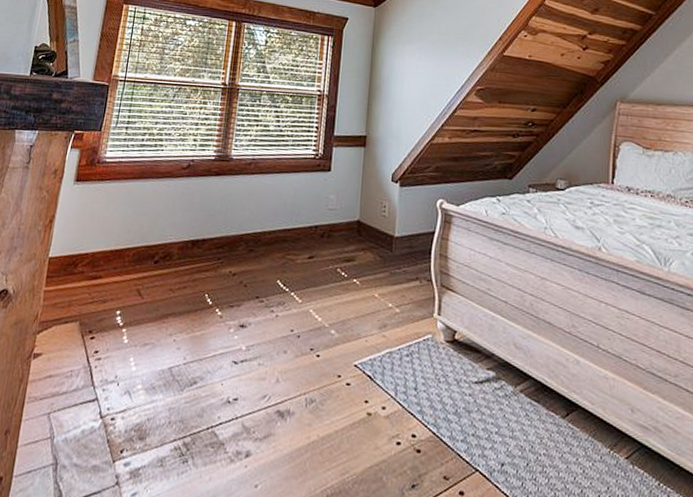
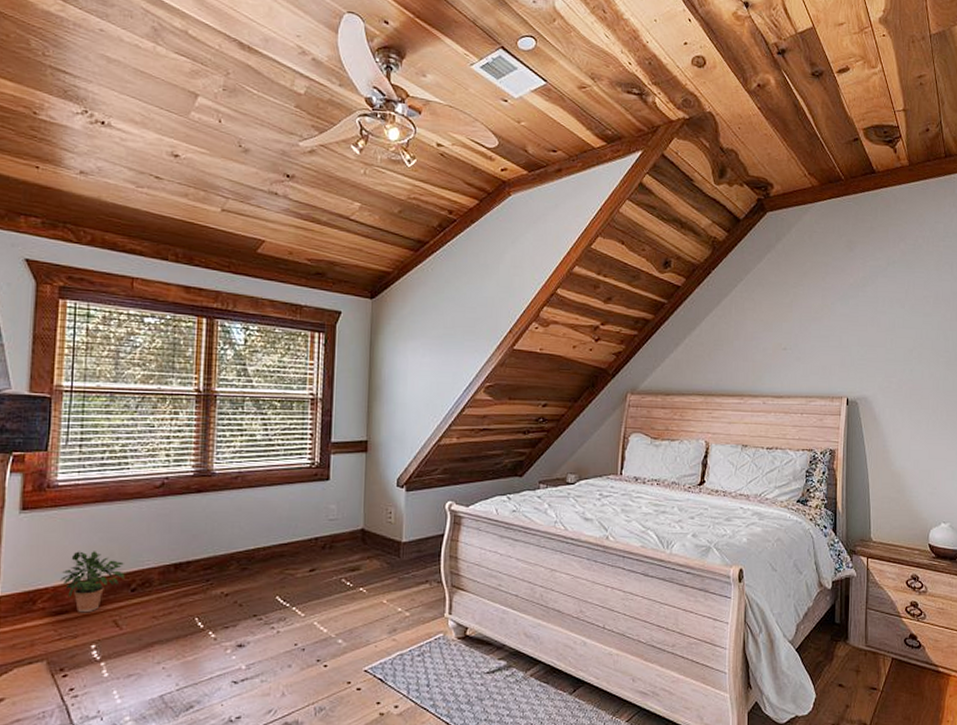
potted plant: none [99,222,151,280] -> present [60,551,125,613]

